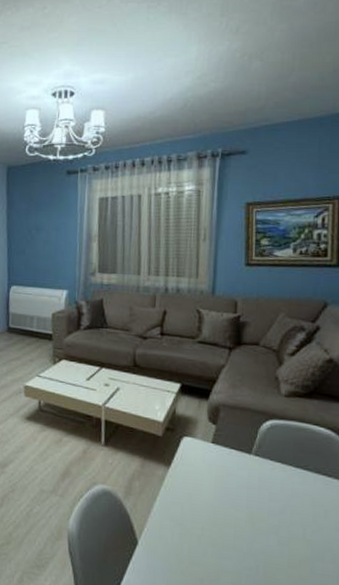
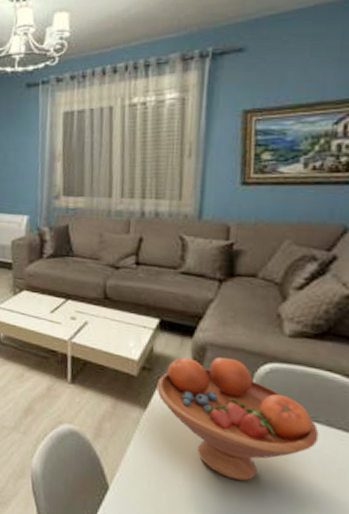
fruit bowl: none [179,416,310,527] -> present [157,356,319,481]

